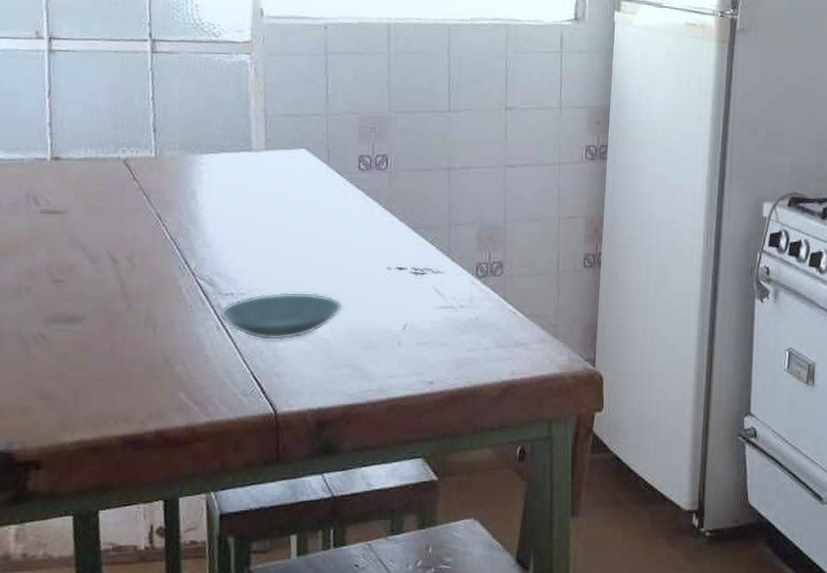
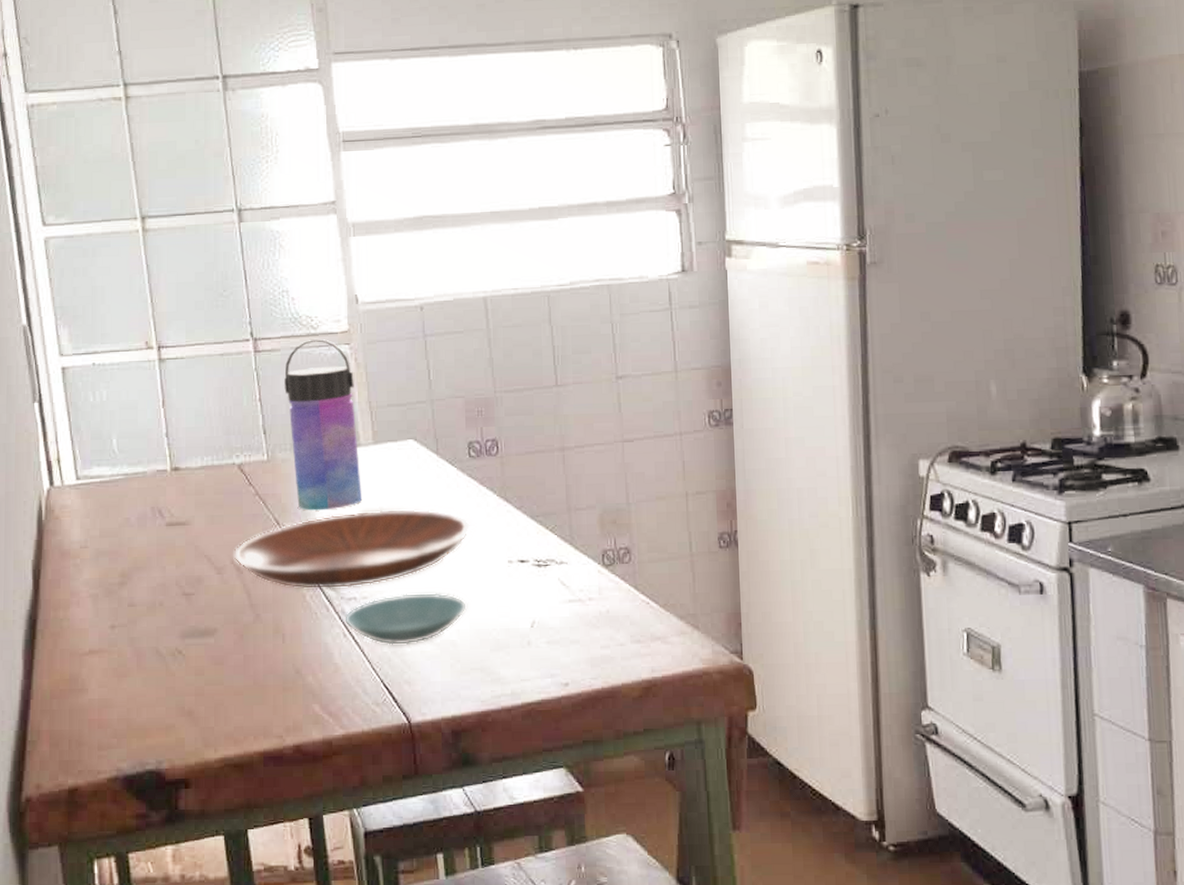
bowl: none [110,211,355,285] -> present [233,508,471,590]
water bottle: none [179,45,252,209] -> present [284,338,362,511]

